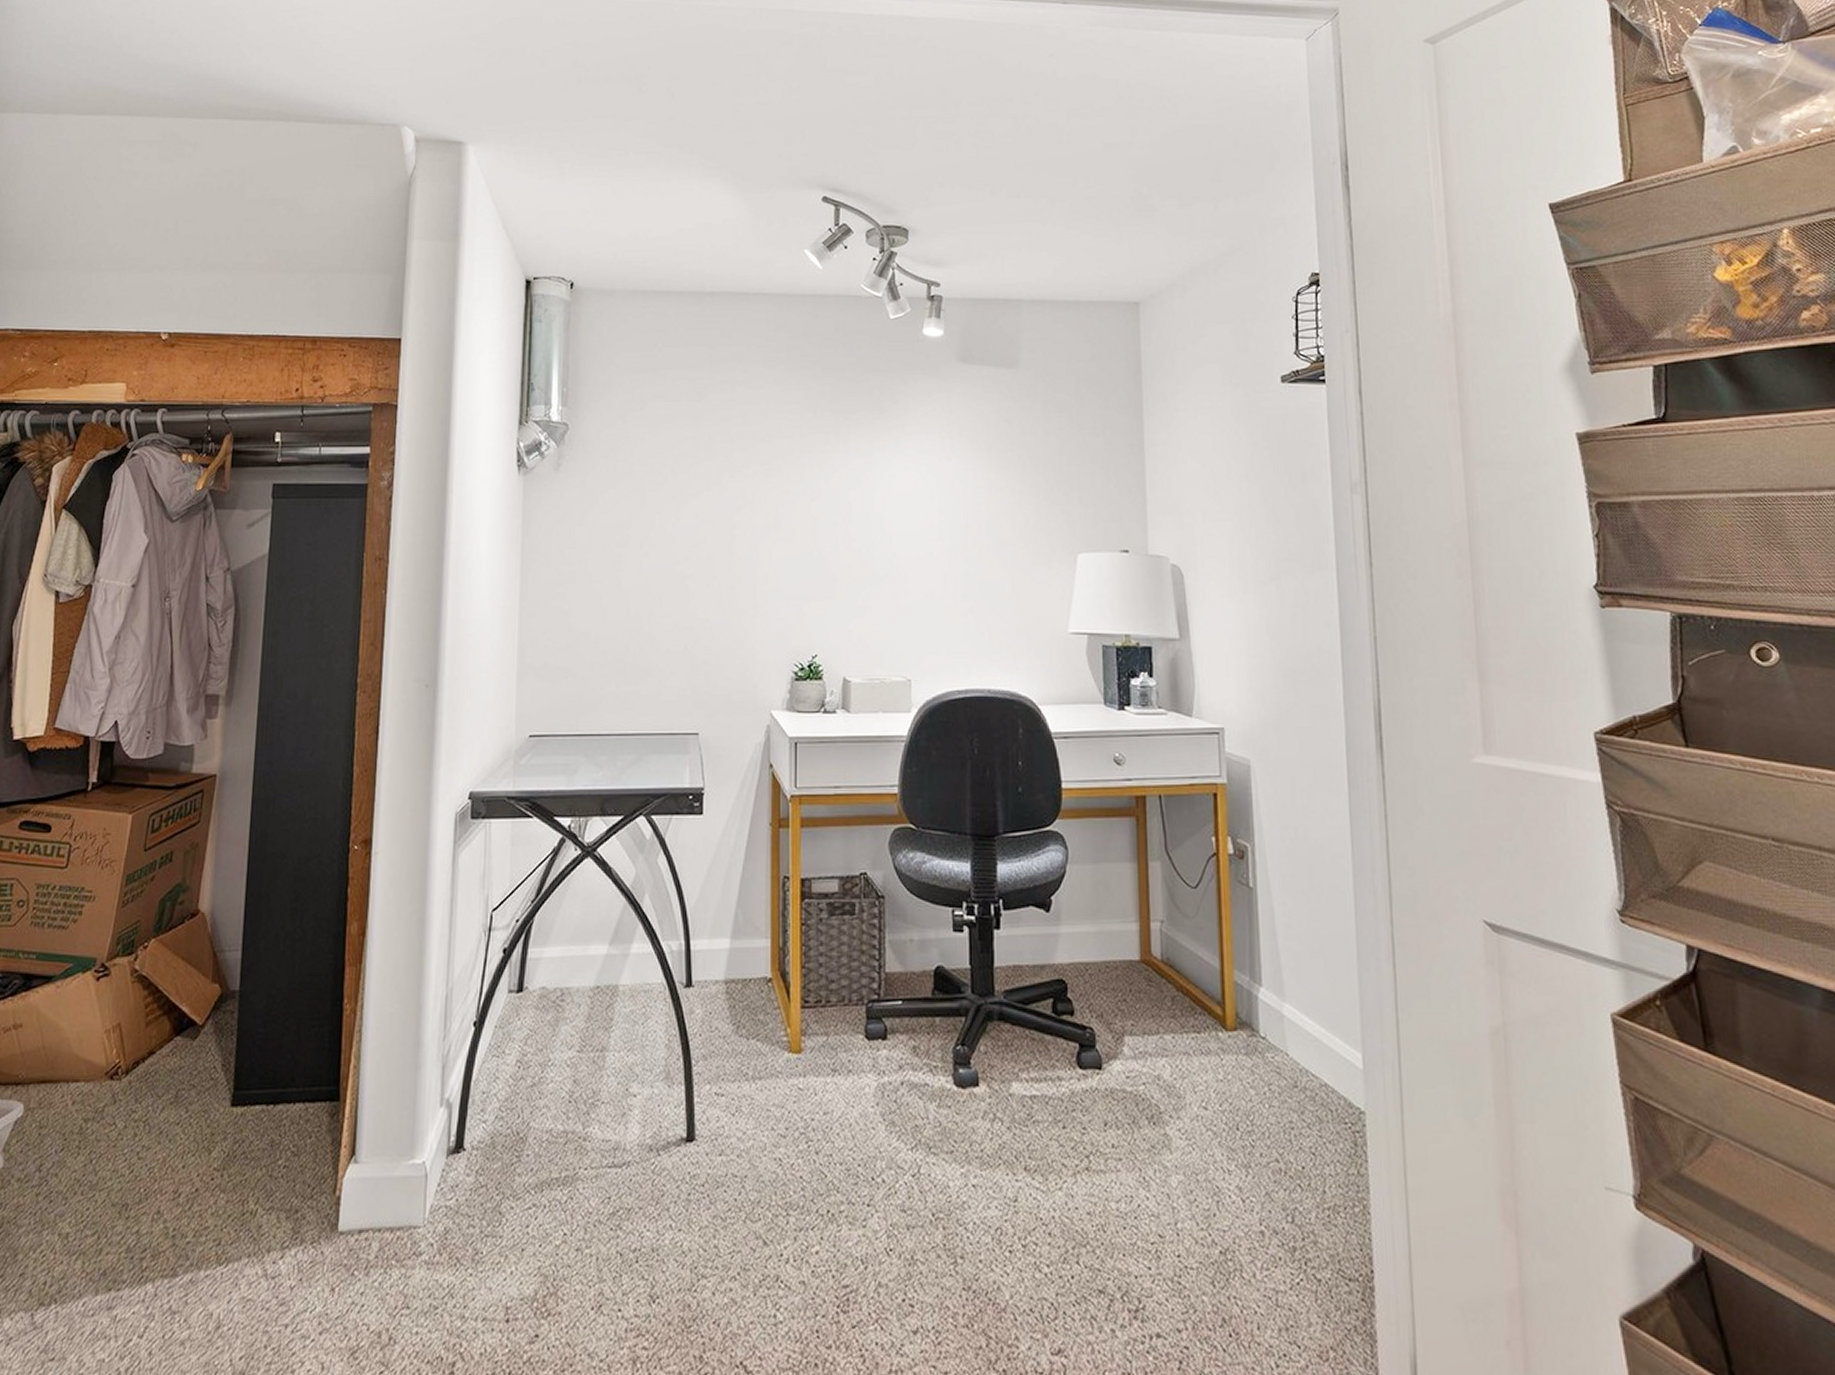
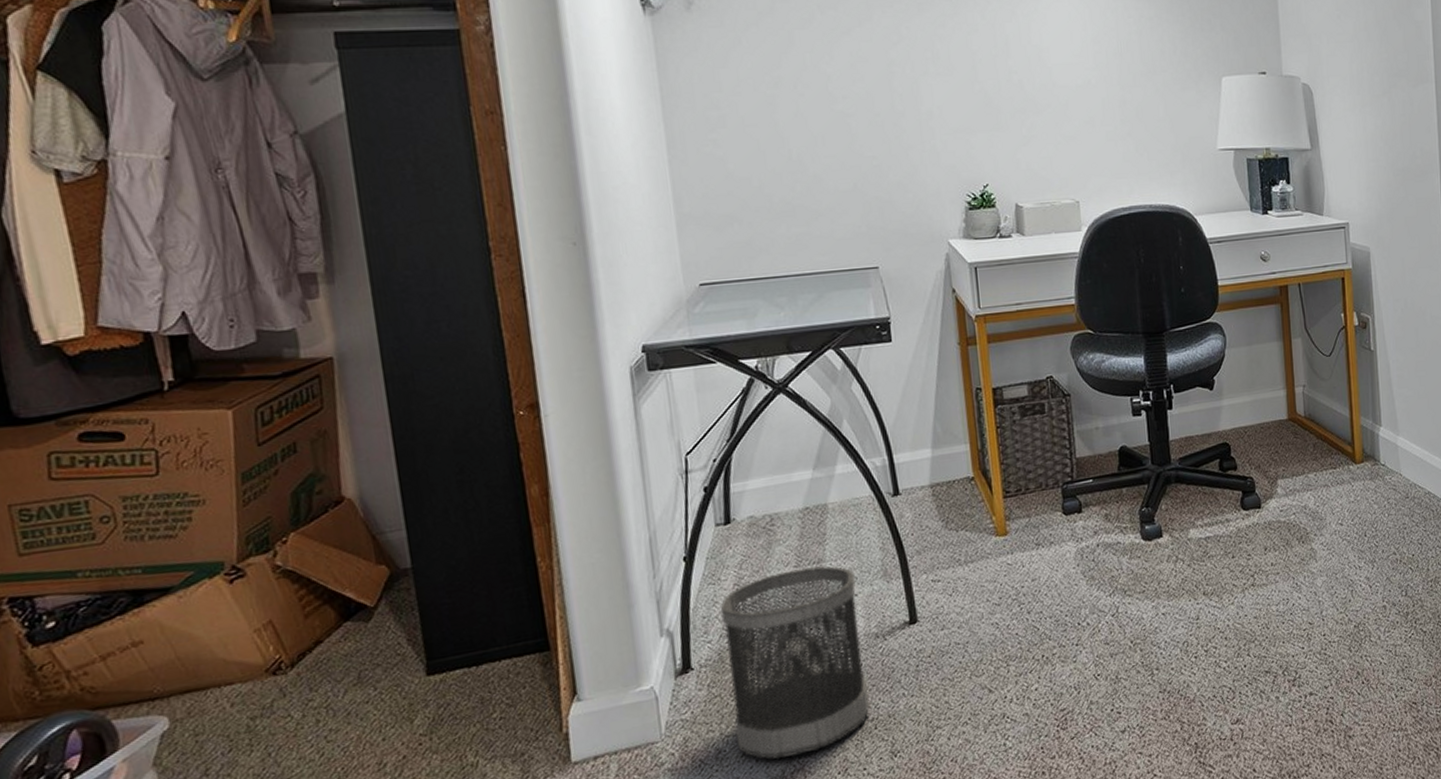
wastebasket: none [494,1055,636,1277] -> present [720,566,869,760]

